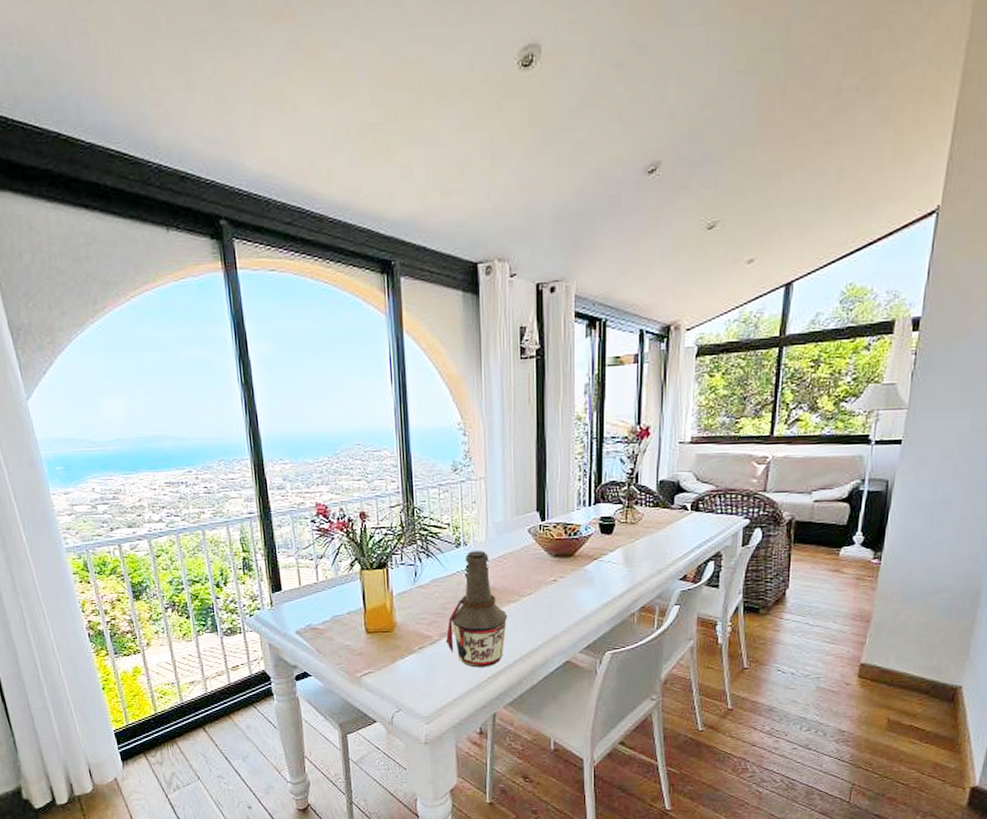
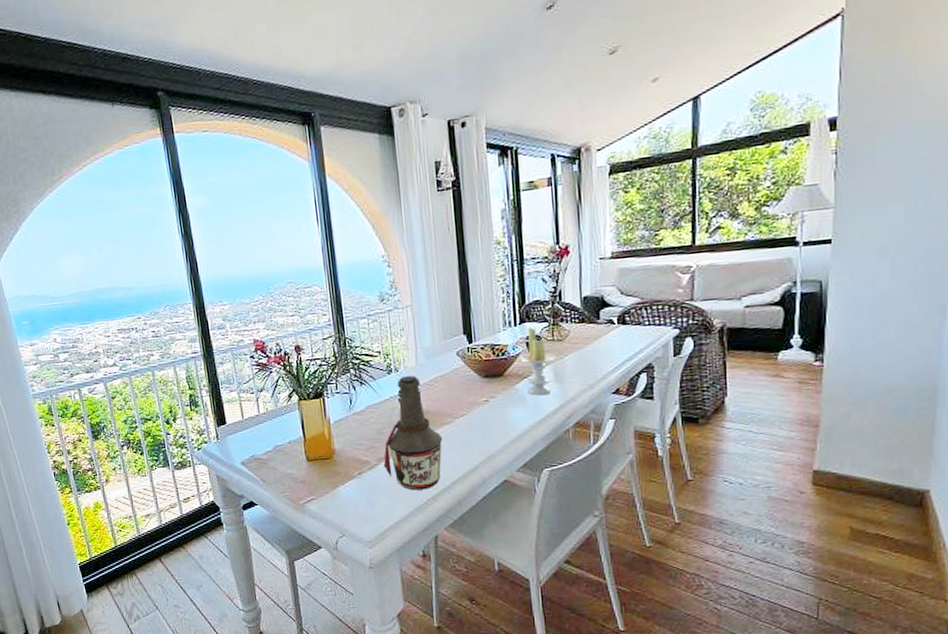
candle: none [591,508,627,578] -> present [520,327,556,396]

